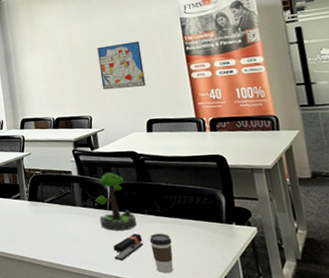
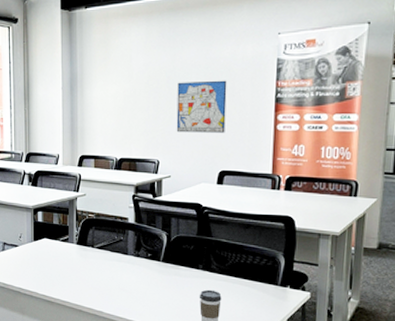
plant: present [95,172,137,231] -> none [149,222,189,284]
stapler: present [113,233,144,261] -> none [159,288,192,314]

